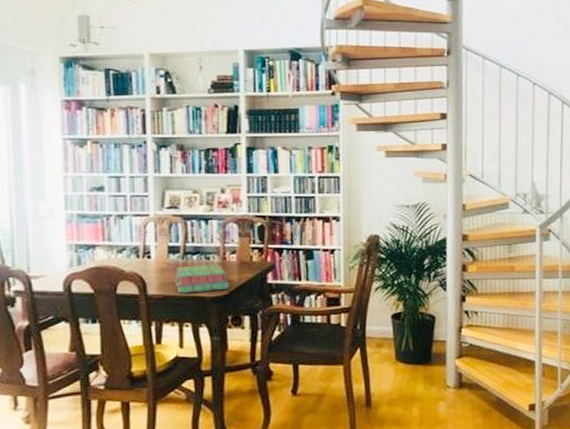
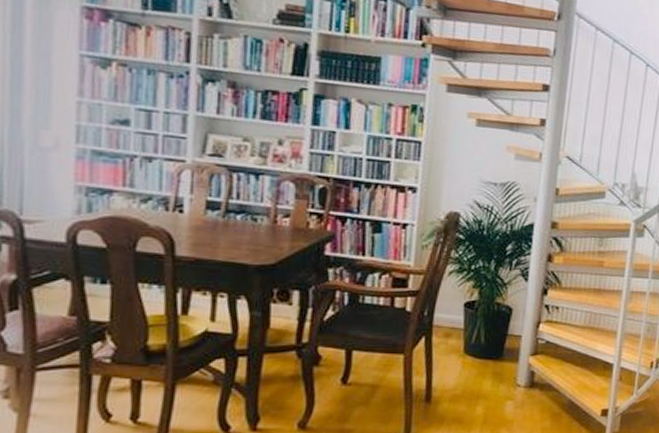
stack of books: present [175,264,229,294] -> none [211,226,279,259]

